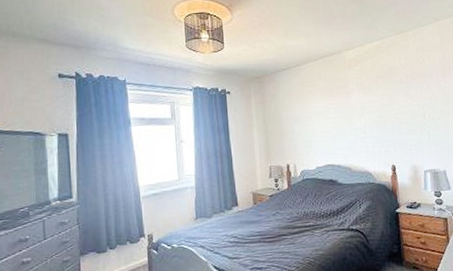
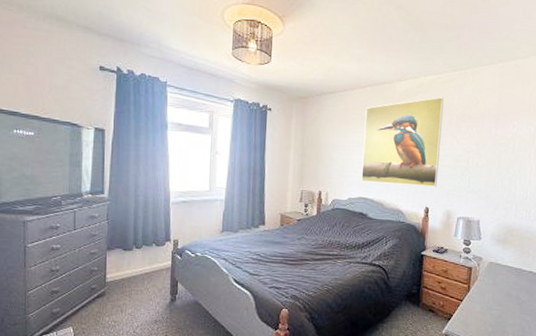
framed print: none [320,59,399,150] -> present [361,97,445,187]

